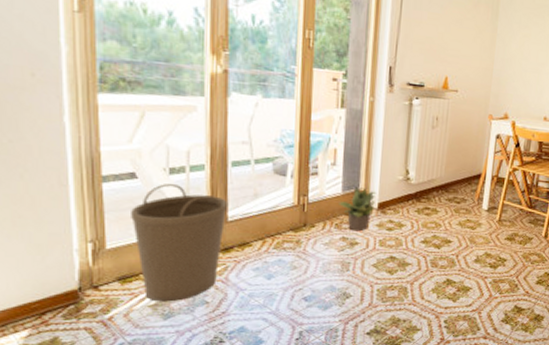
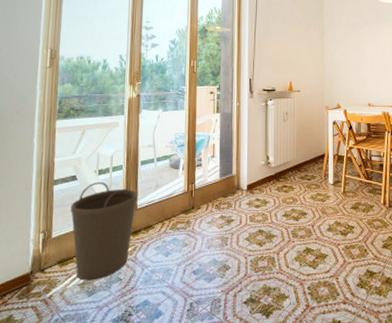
potted plant: present [339,186,377,232] -> none [218,172,246,210]

